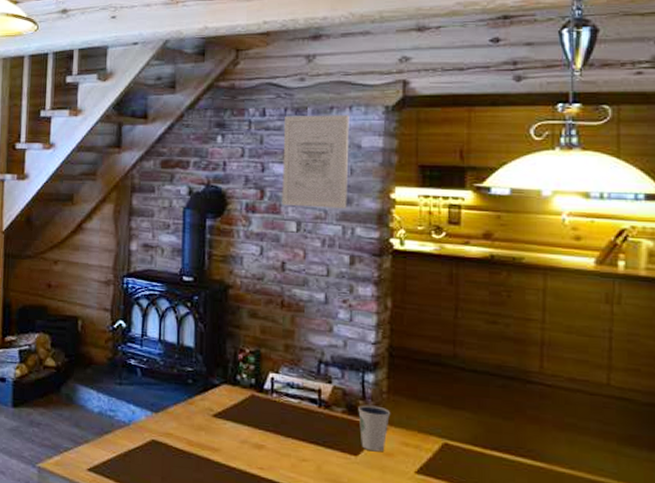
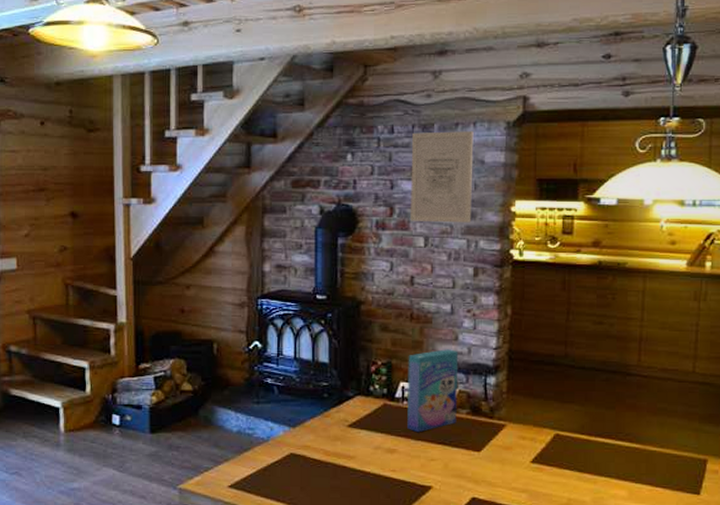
cereal box: none [276,340,333,429] -> present [407,349,459,433]
dixie cup: present [358,405,390,452] -> none [481,405,509,447]

